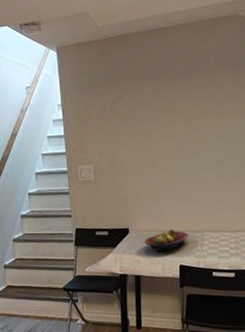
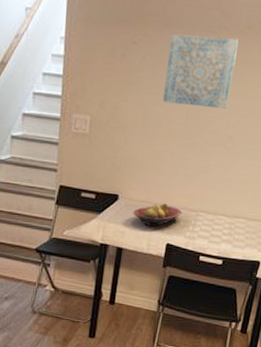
wall art: none [151,77,212,142] -> present [162,34,239,109]

